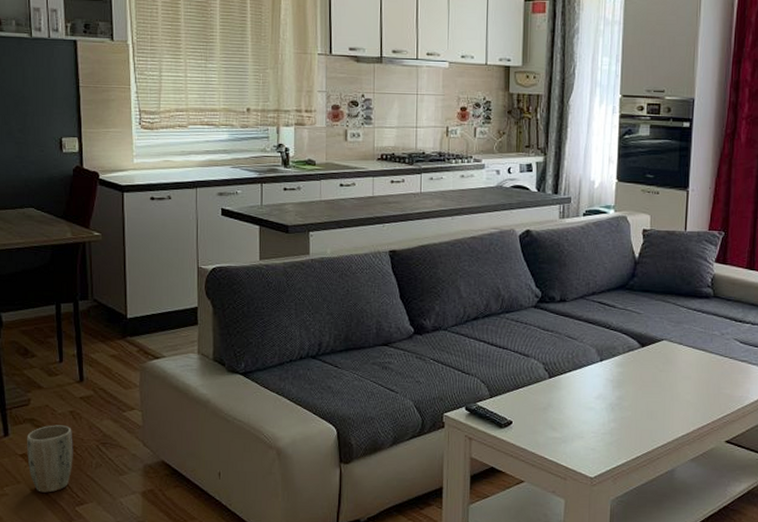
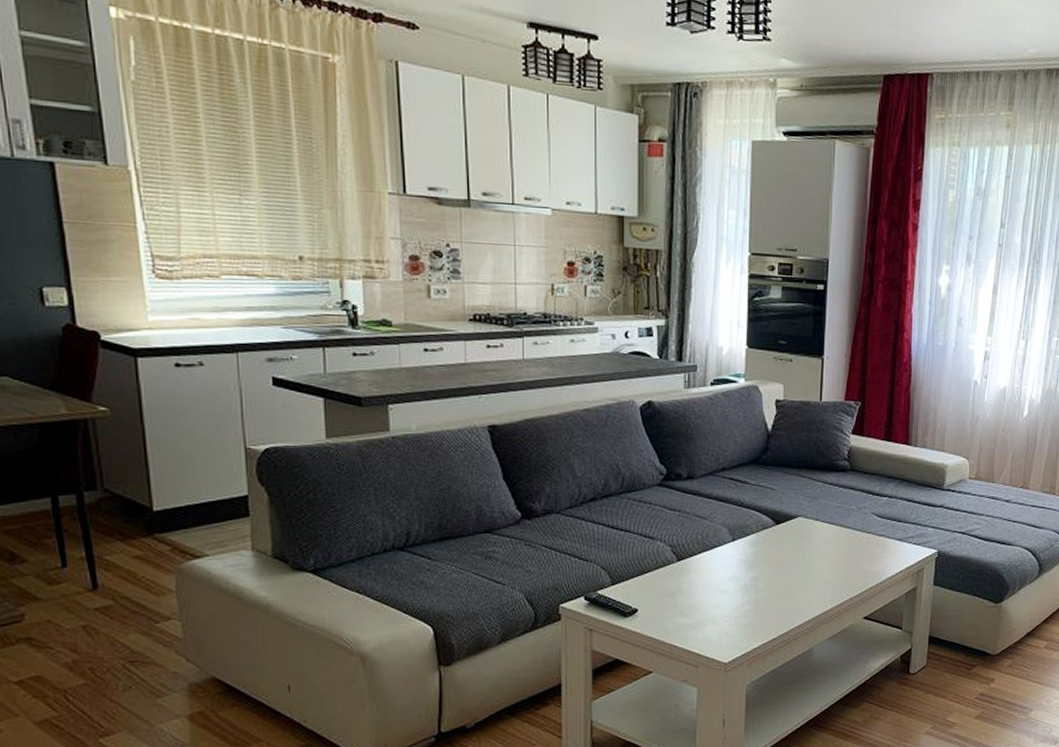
plant pot: present [27,425,73,493] -> none [23,643,91,725]

